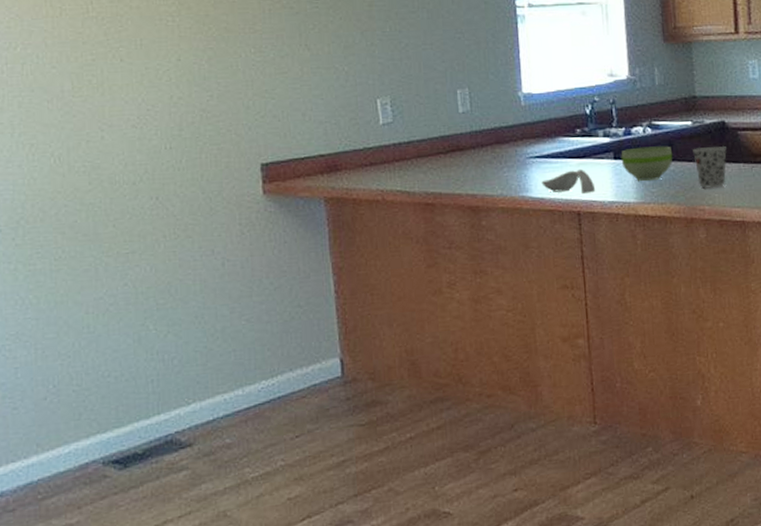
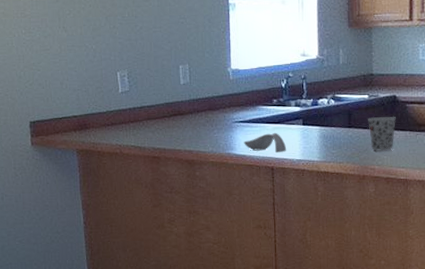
bowl: present [621,146,673,181] -> none [308,115,351,144]

